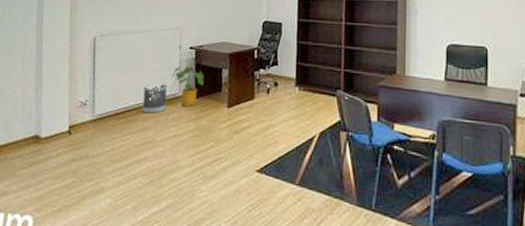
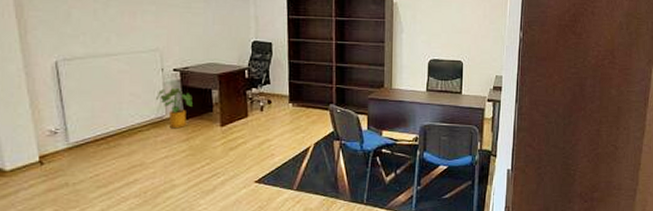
wastebasket: present [142,84,167,114] -> none [124,108,153,137]

